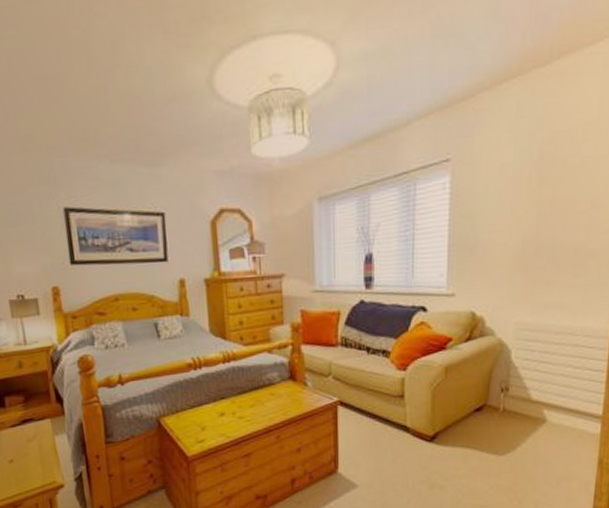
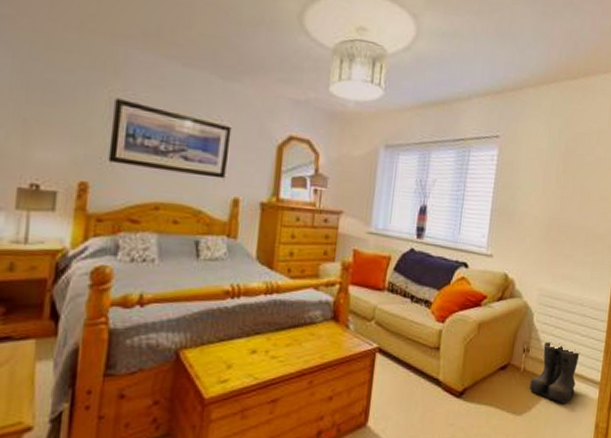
boots: none [512,378,574,441] -> present [529,341,580,403]

